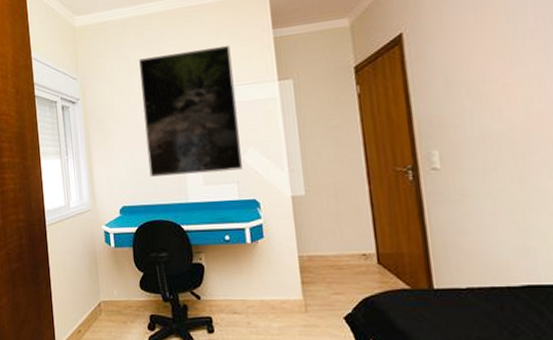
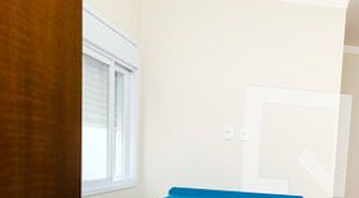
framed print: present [139,46,242,177] -> none [206,41,303,168]

